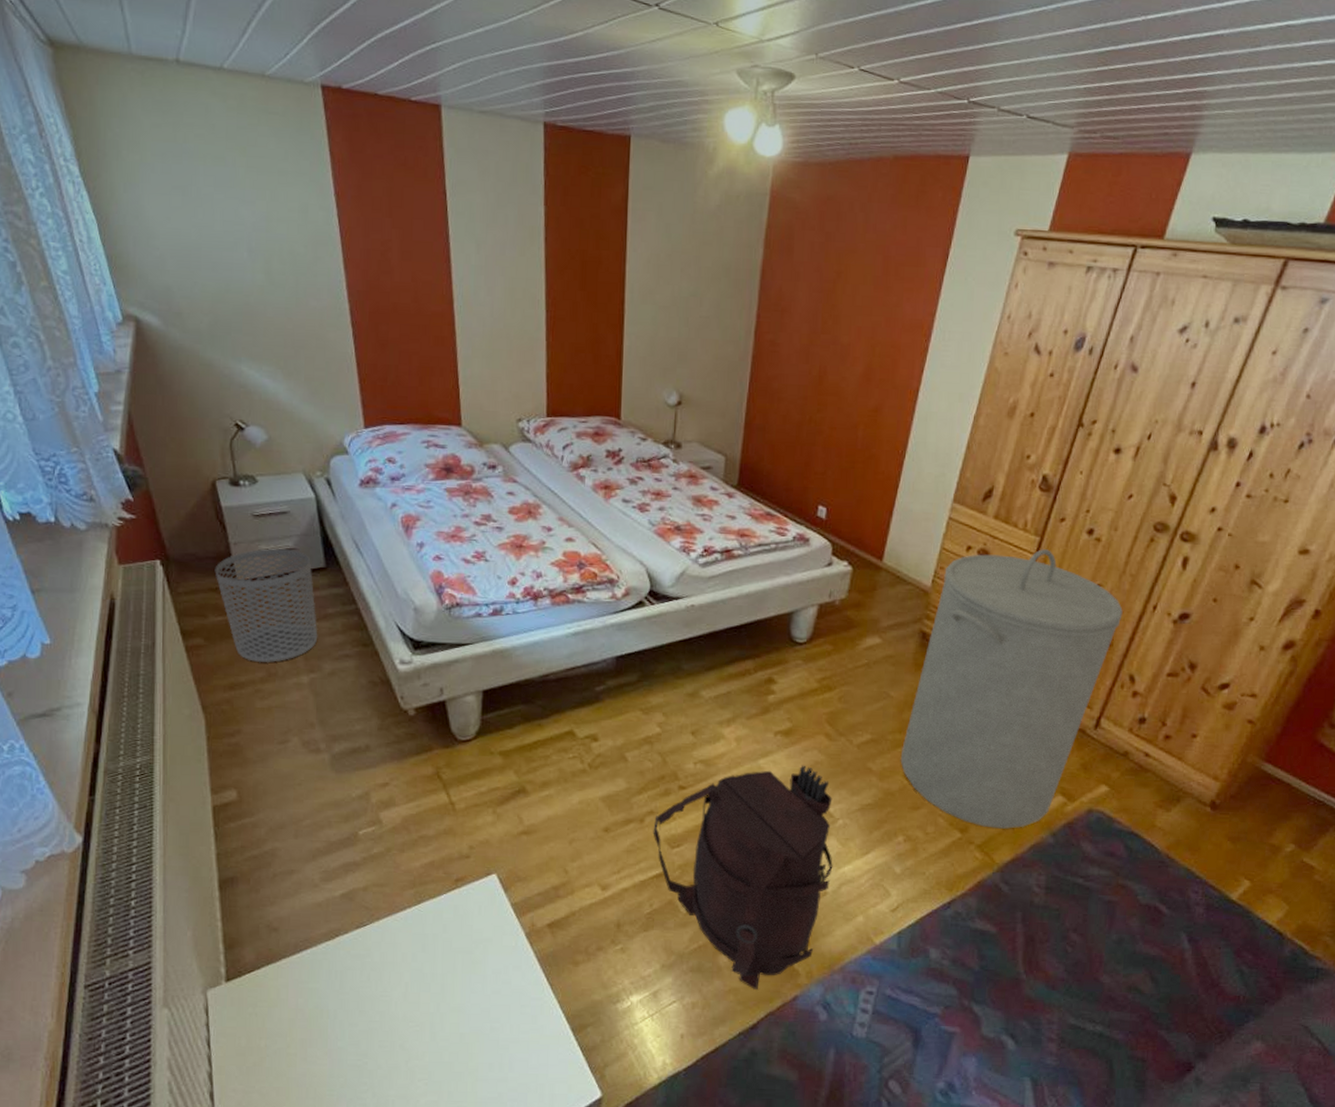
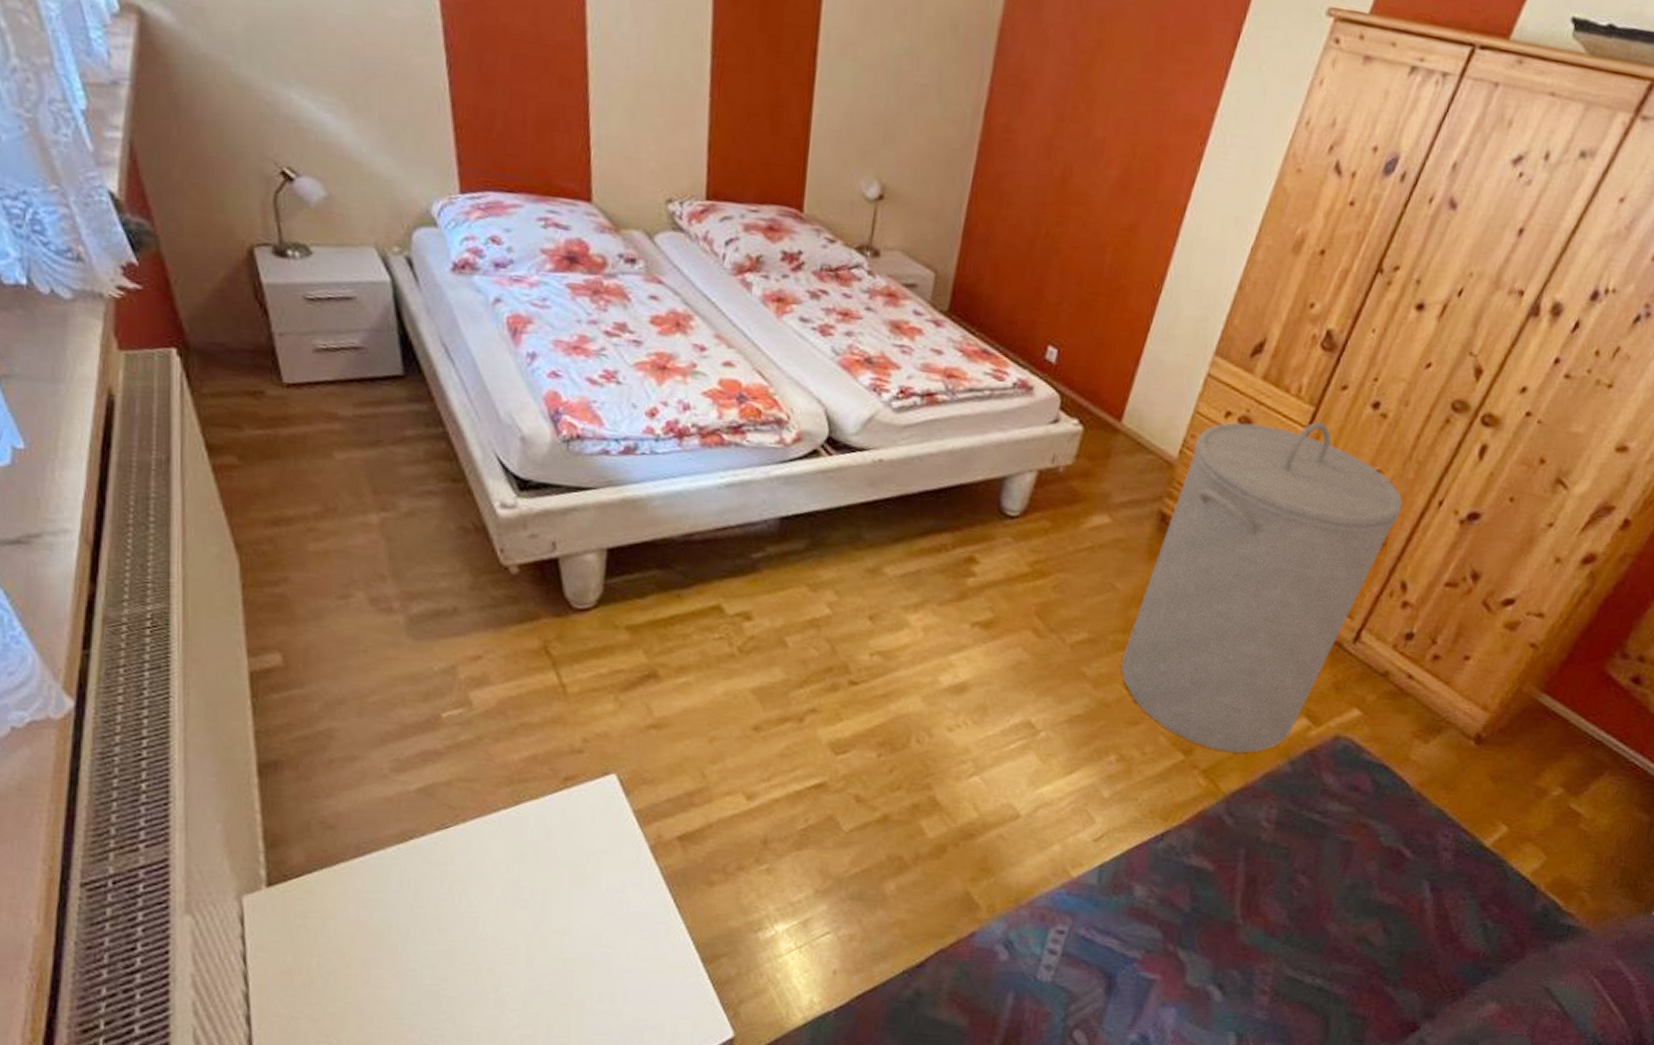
waste bin: present [215,548,318,663] -> none [252,344,392,494]
backpack: present [653,765,833,989] -> none [813,664,1036,923]

